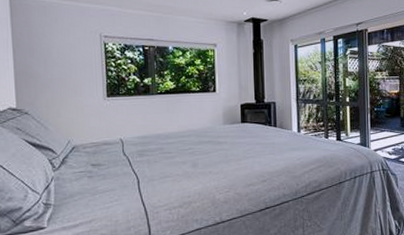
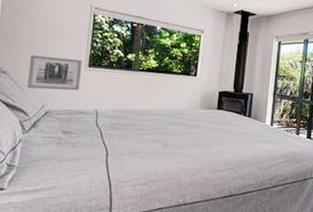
wall art: none [48,90,102,126] -> present [27,54,82,91]

